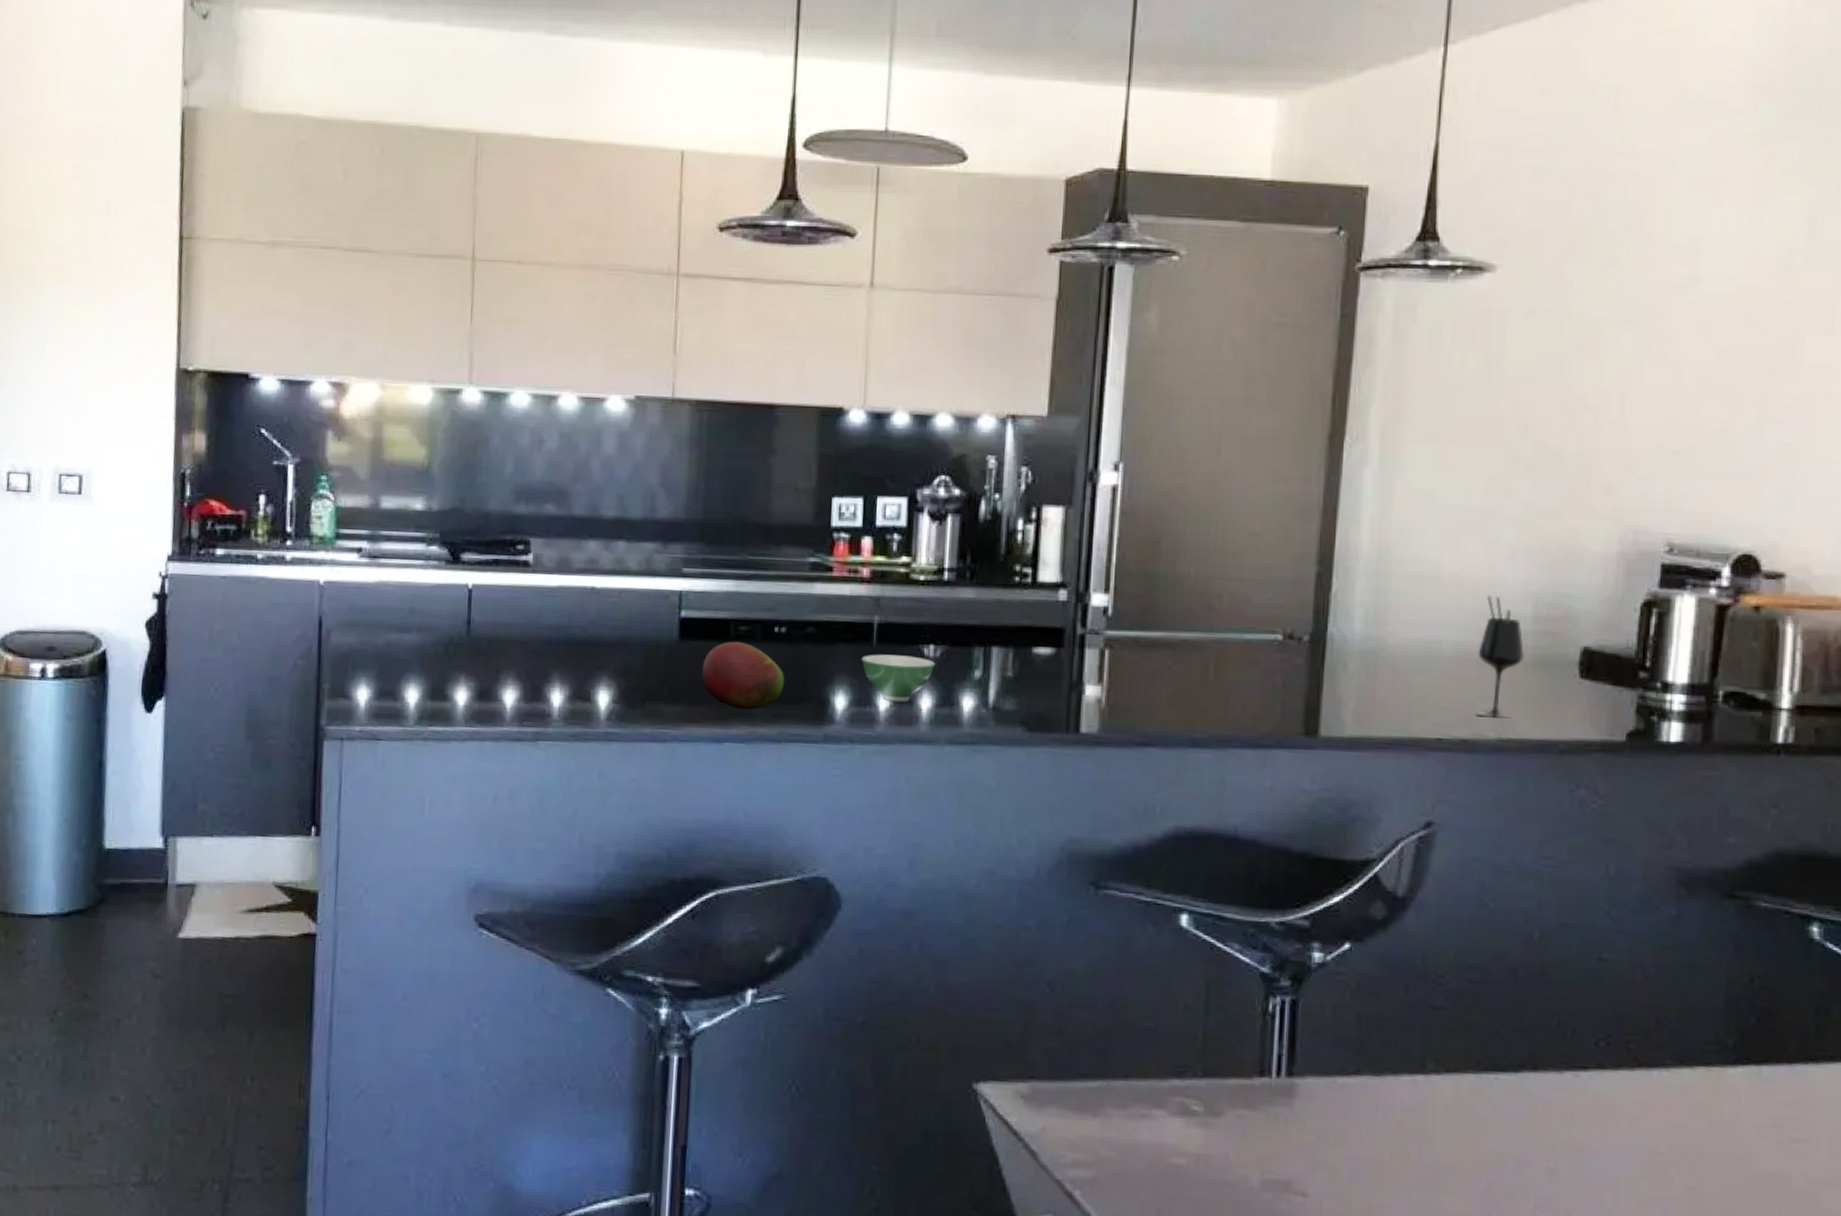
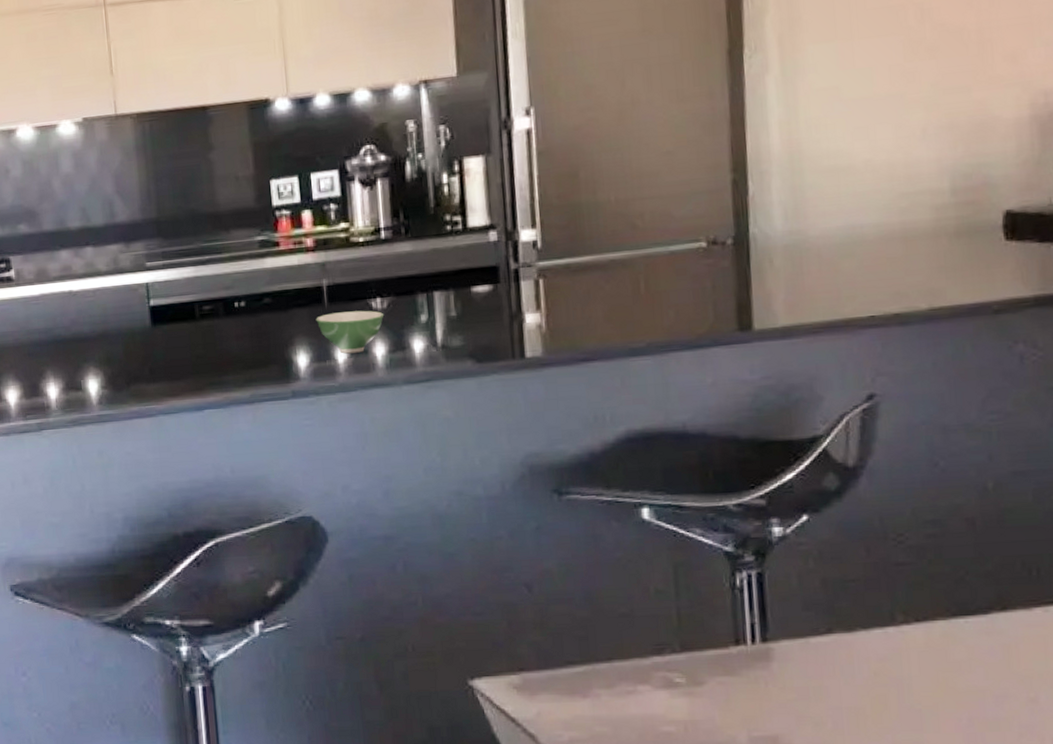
fruit: present [702,641,785,710] -> none [175,319,250,379]
wine glass: present [1475,595,1525,720] -> none [900,175,947,291]

